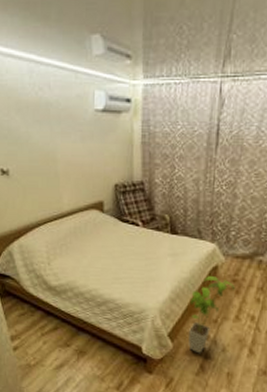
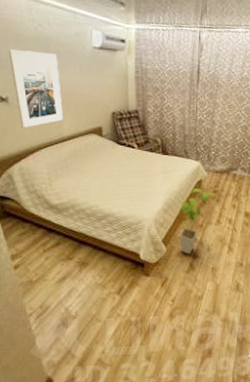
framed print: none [10,118,63,203] -> present [9,50,63,128]

